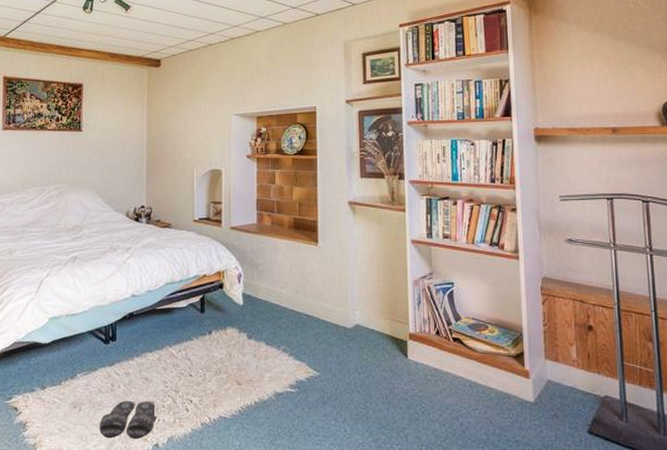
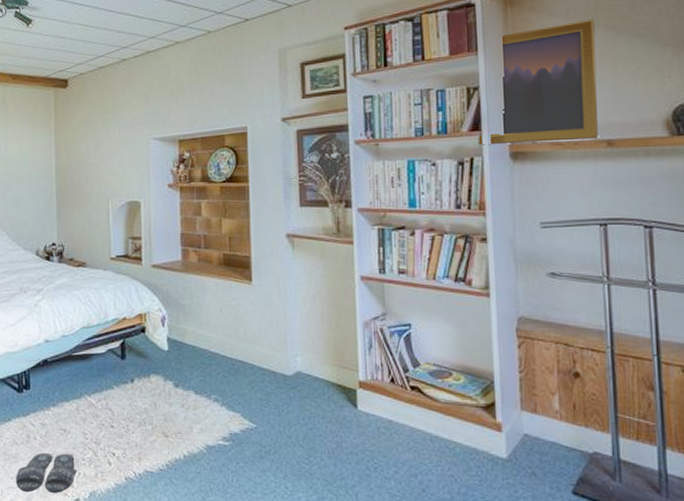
picture frame: none [509,28,605,129] -> present [478,20,598,146]

